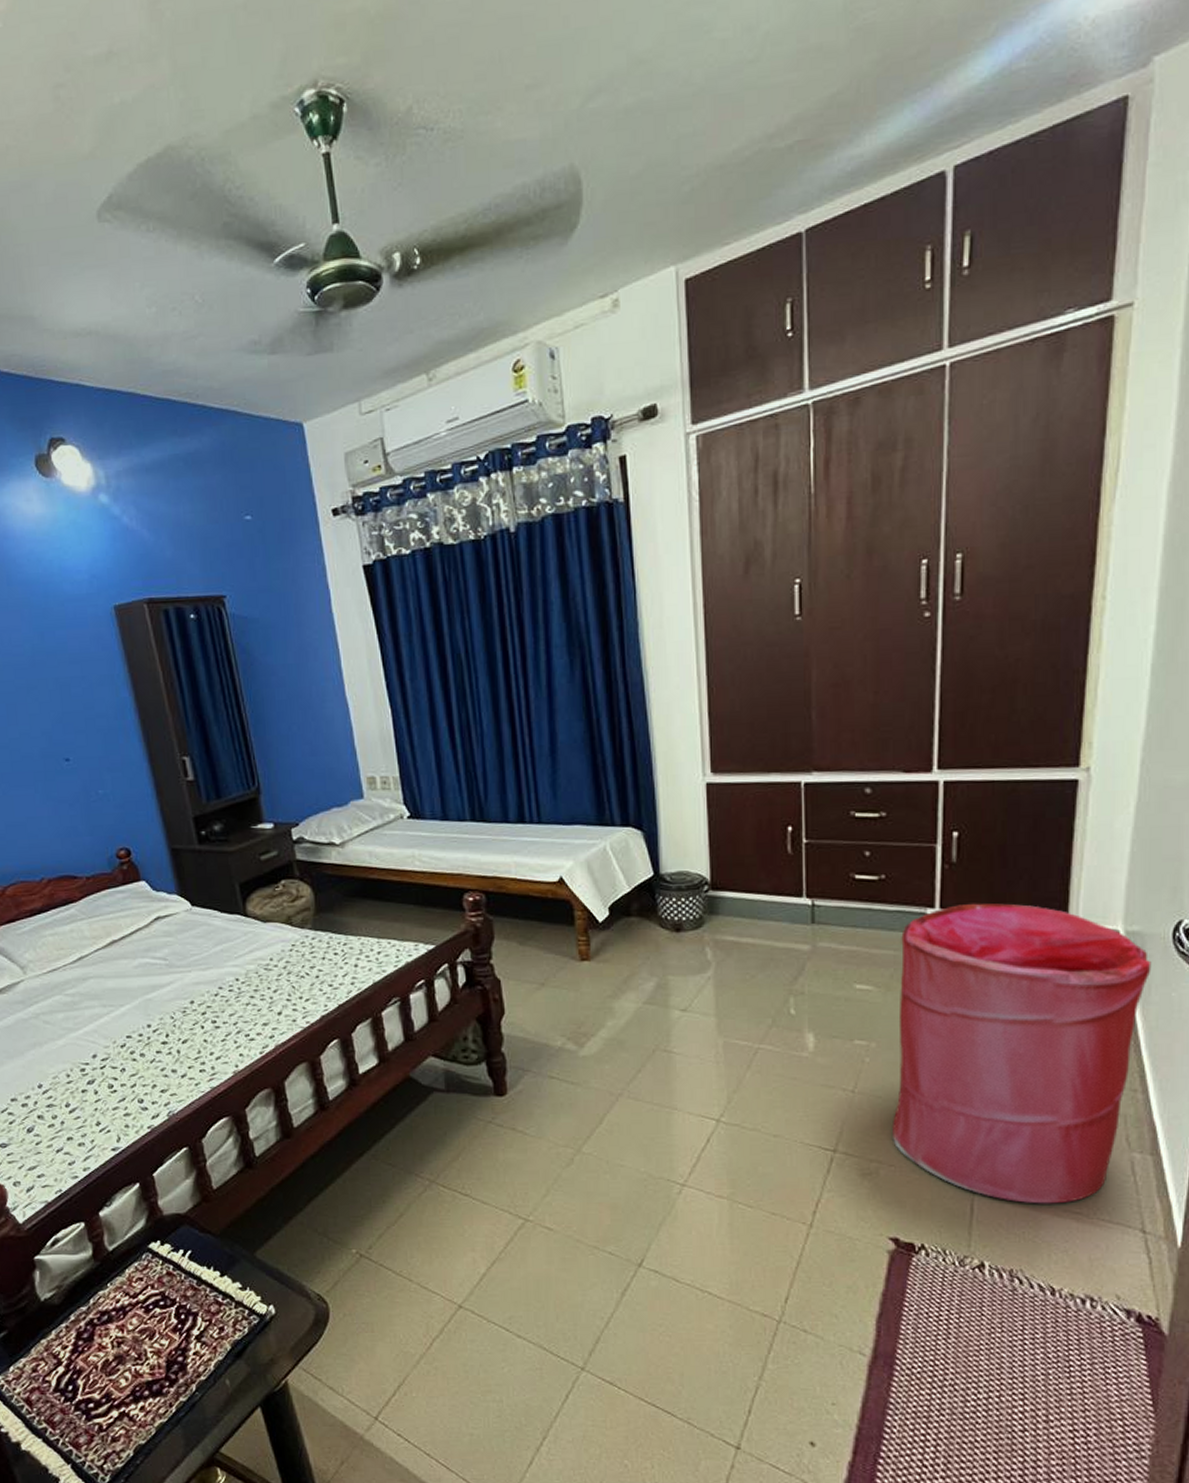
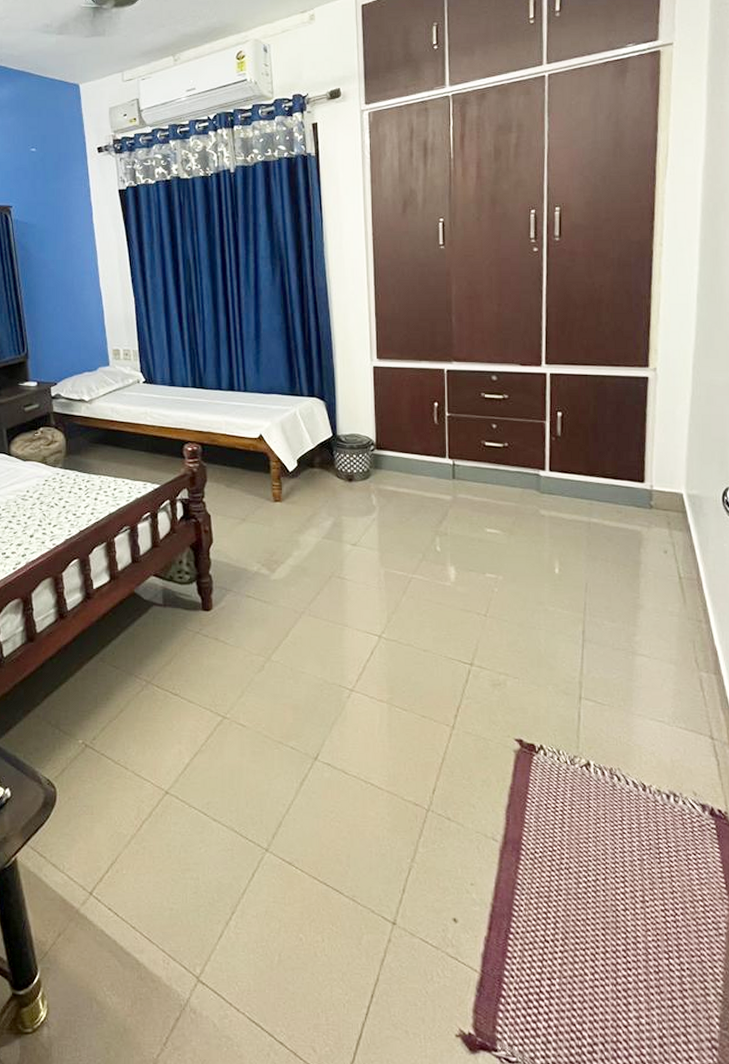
laundry hamper: present [893,903,1152,1204] -> none [516,468,708,713]

